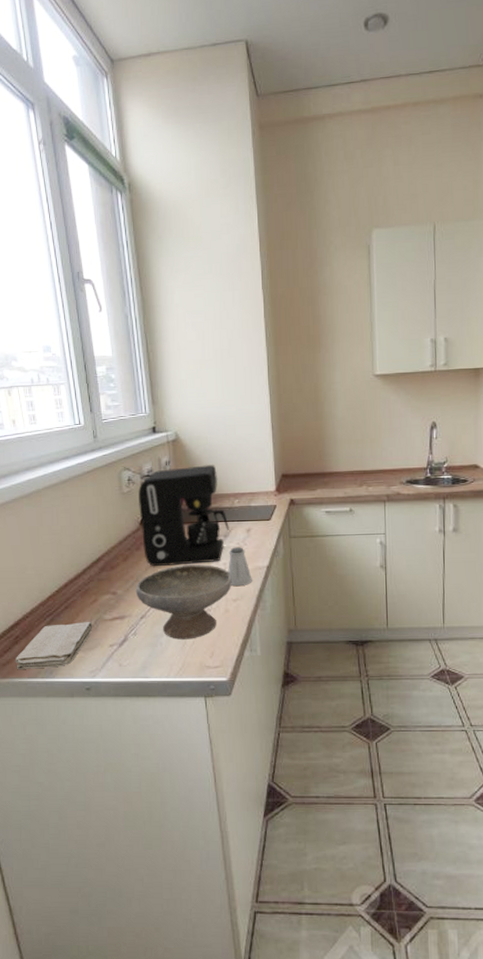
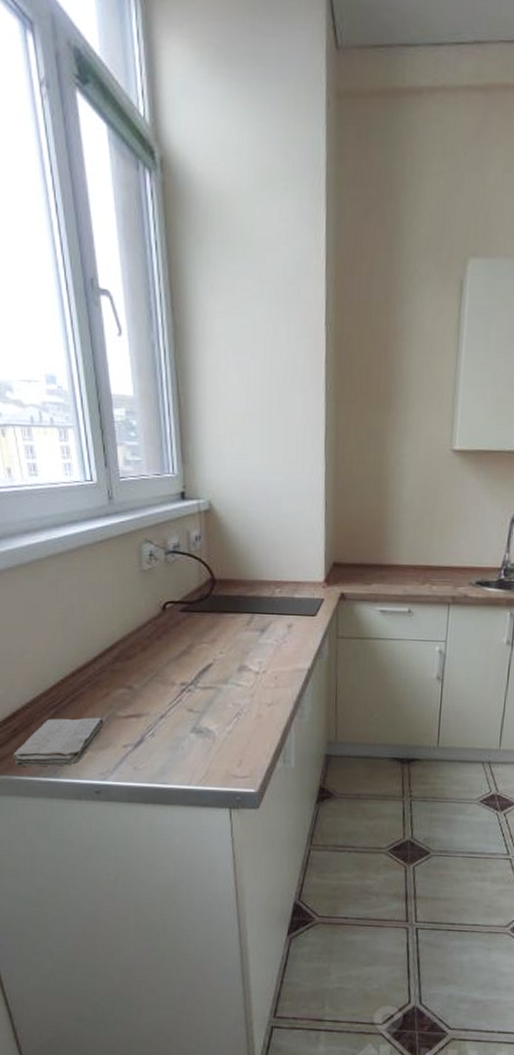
bowl: present [135,565,232,640] -> none [155,661,267,745]
coffee maker: present [137,465,229,566] -> none [160,544,268,661]
saltshaker: present [228,547,252,587] -> none [263,644,291,690]

